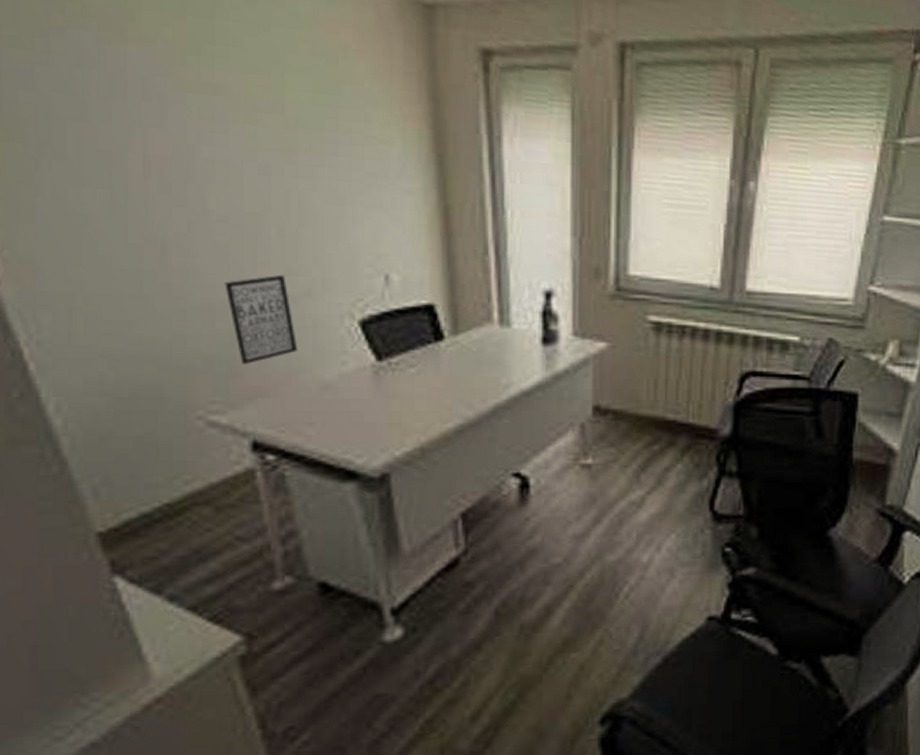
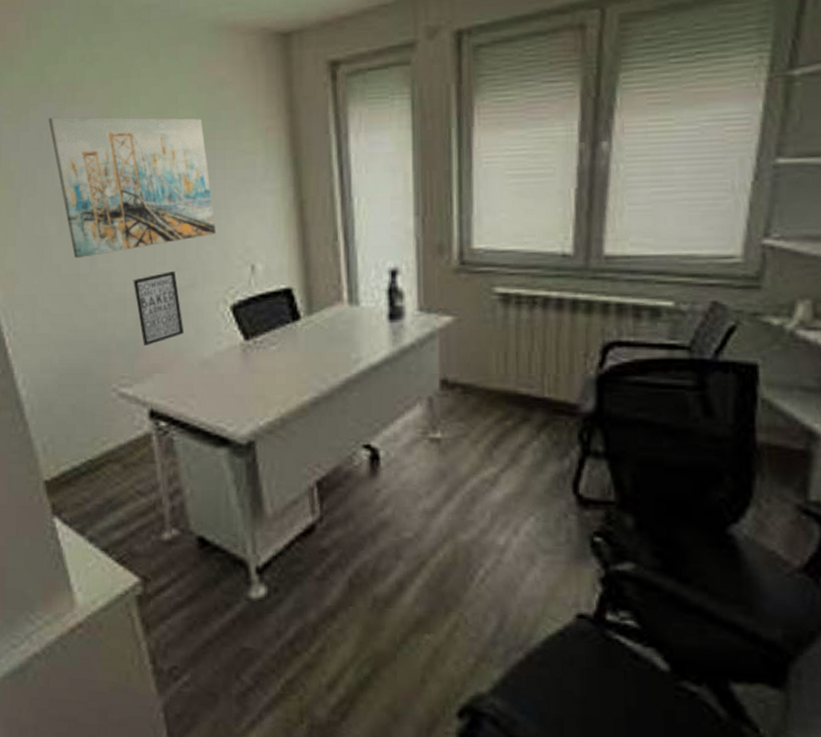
wall art: none [83,51,338,249] -> present [48,117,215,258]

